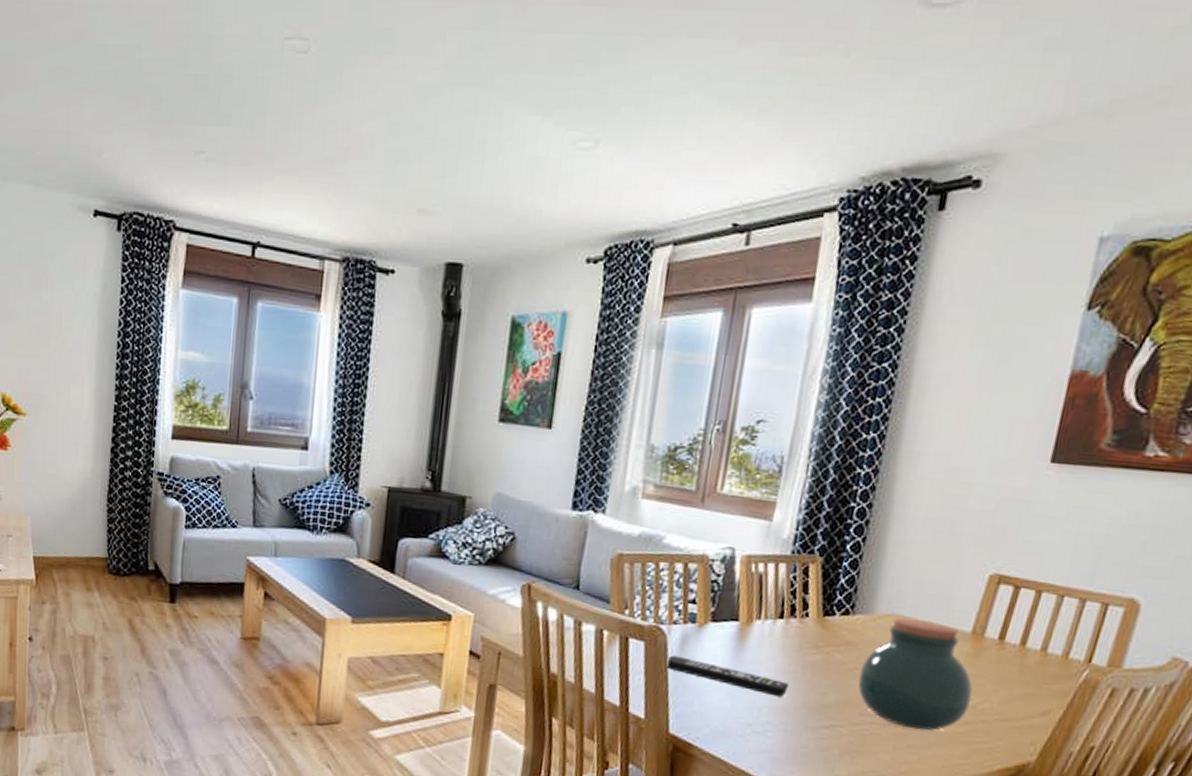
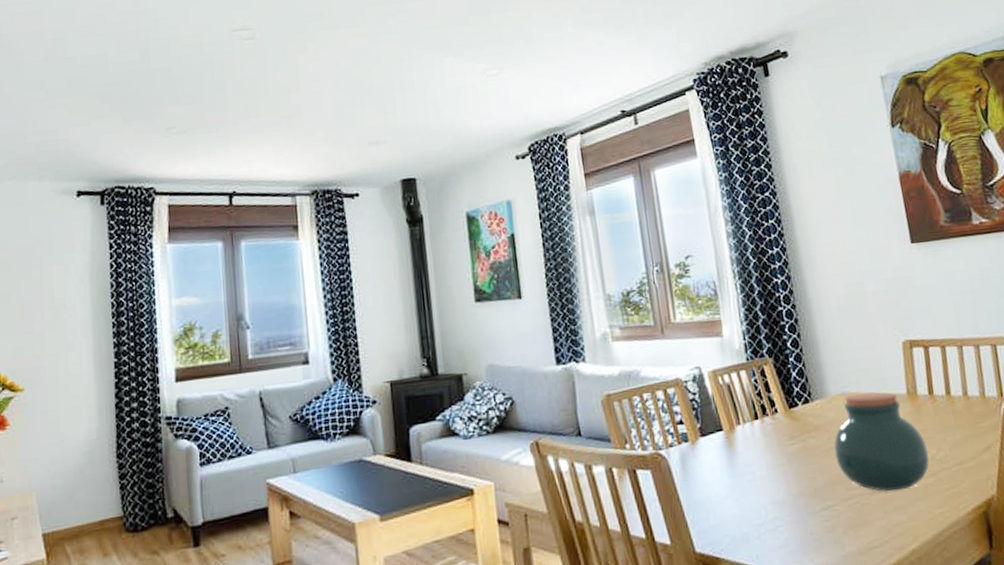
remote control: present [664,655,788,697] -> none [673,475,783,492]

